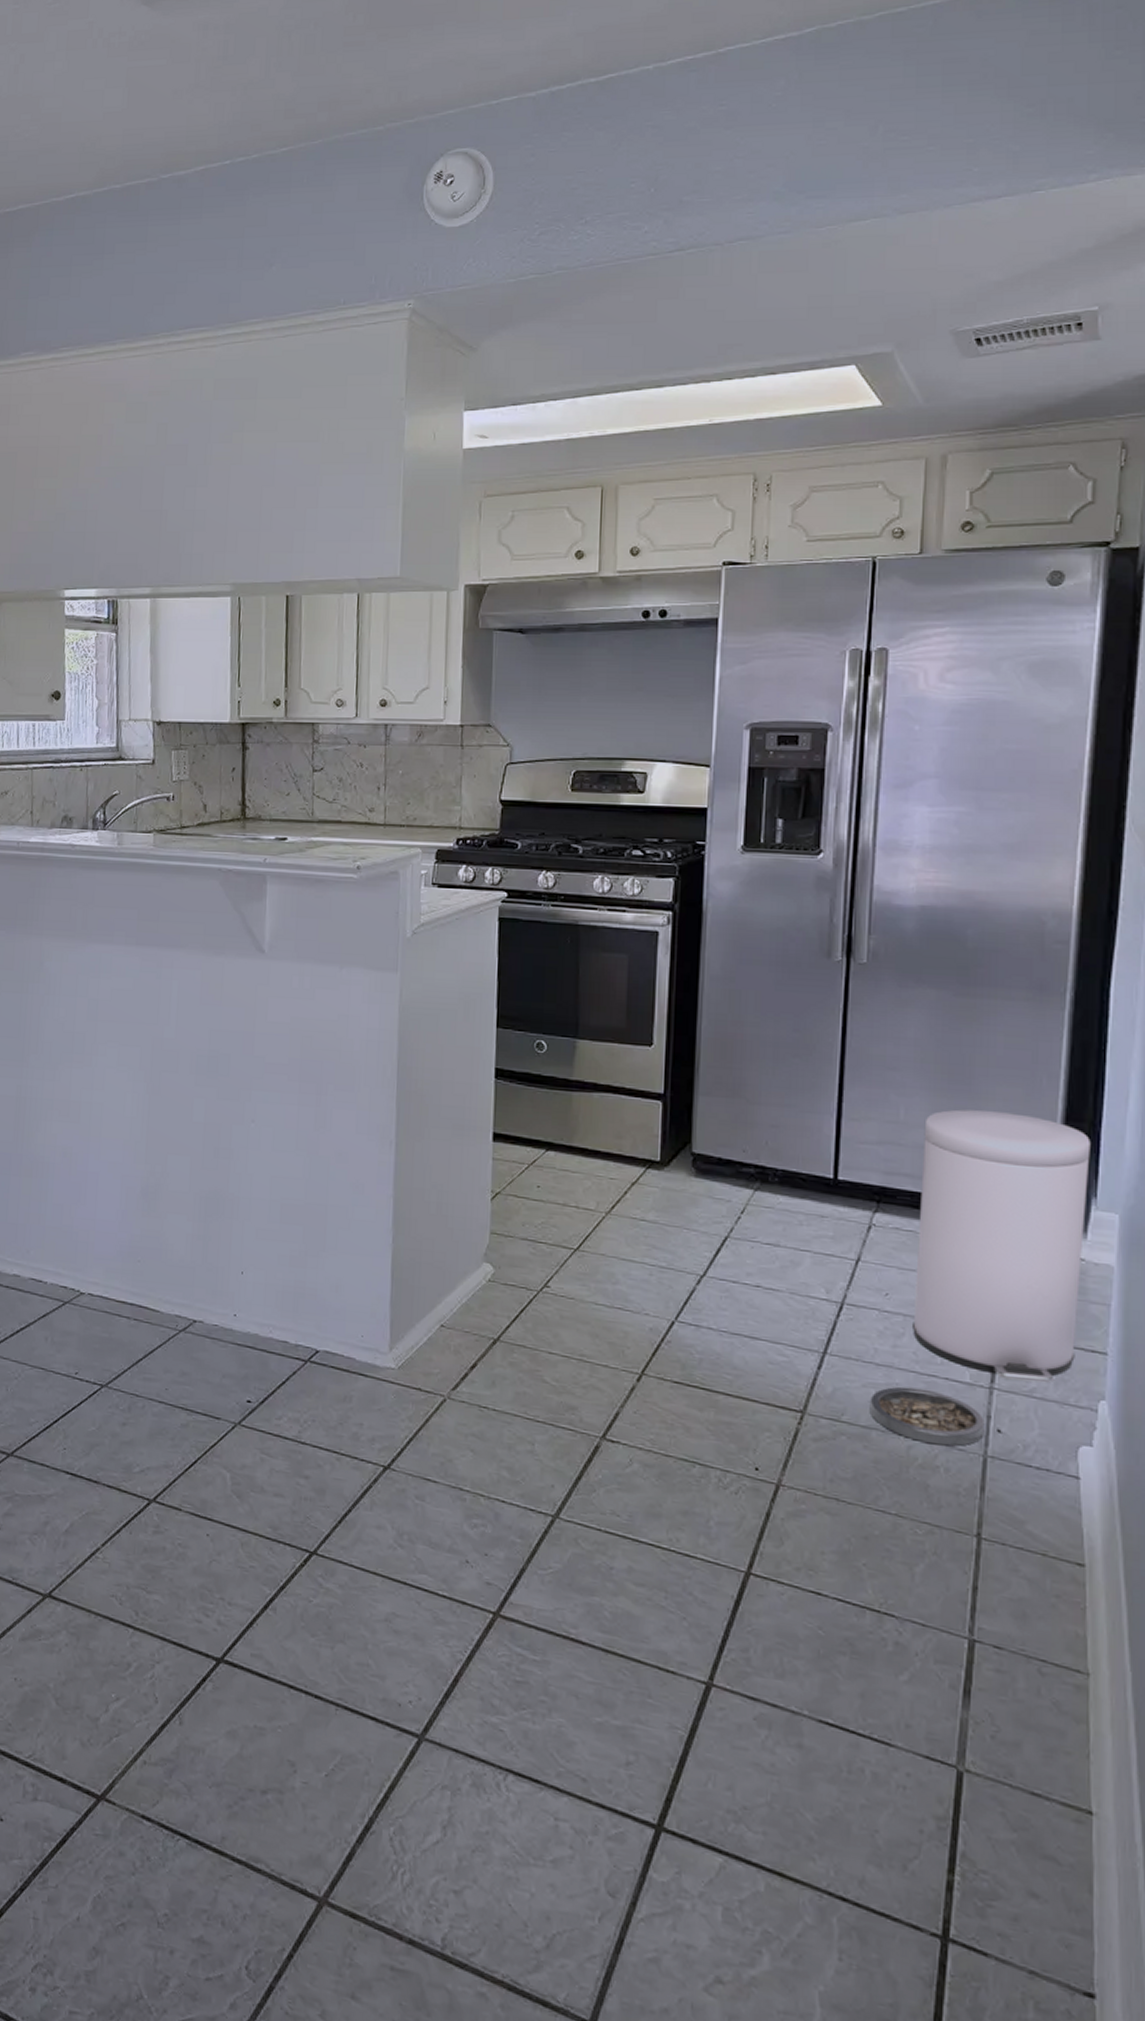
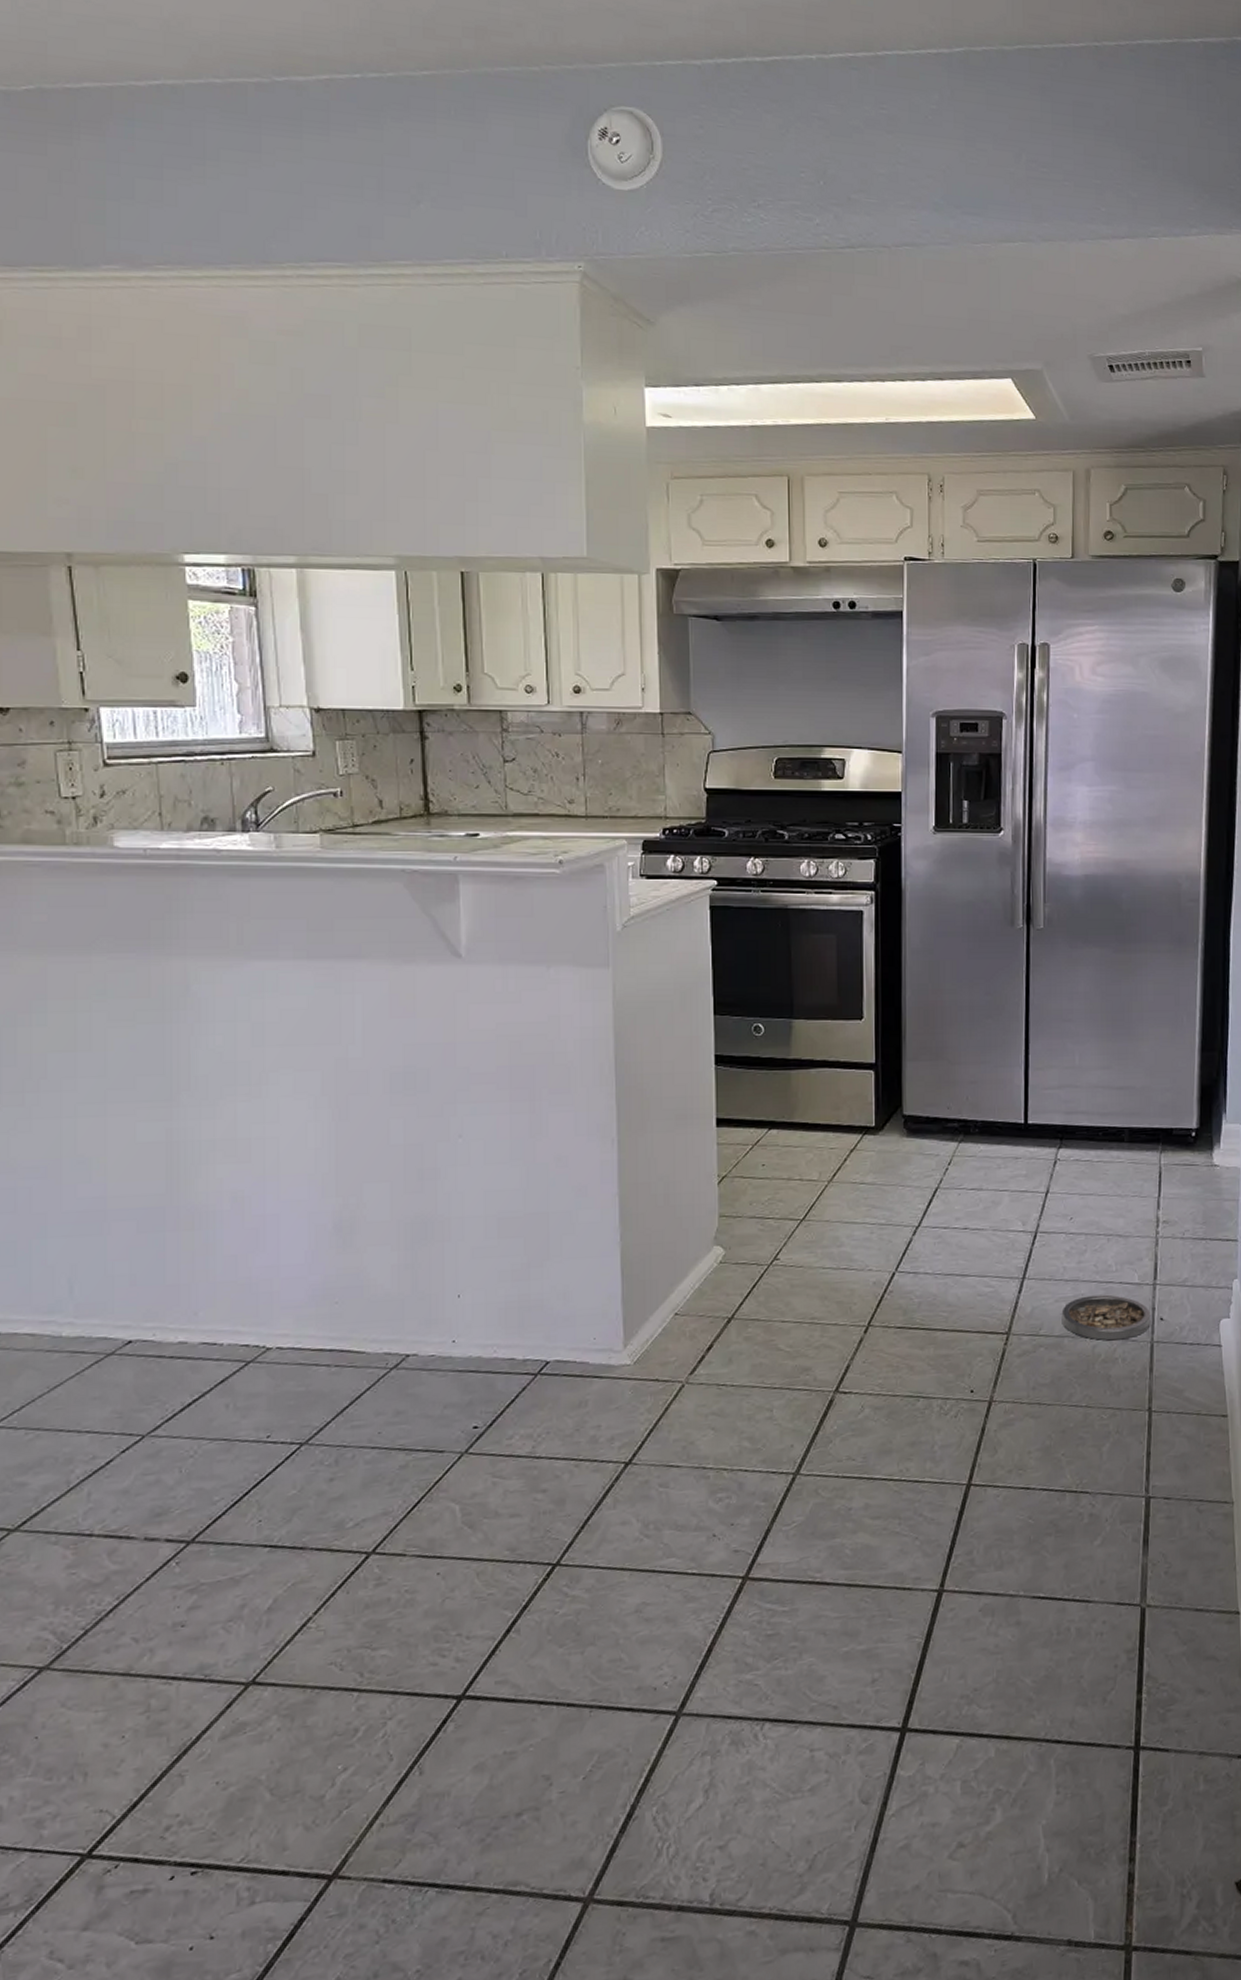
pedal bin: present [913,1109,1091,1384] -> none [1093,1049,1220,1275]

